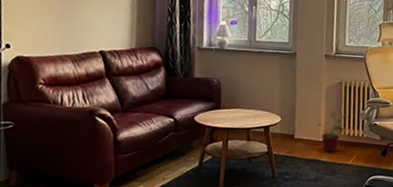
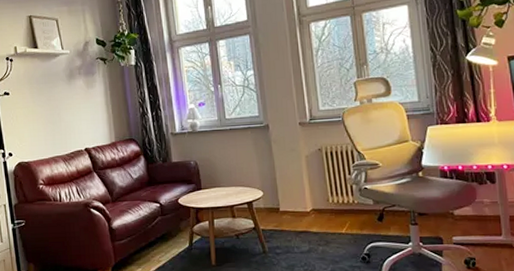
potted plant: present [318,111,348,153] -> none [302,179,334,222]

